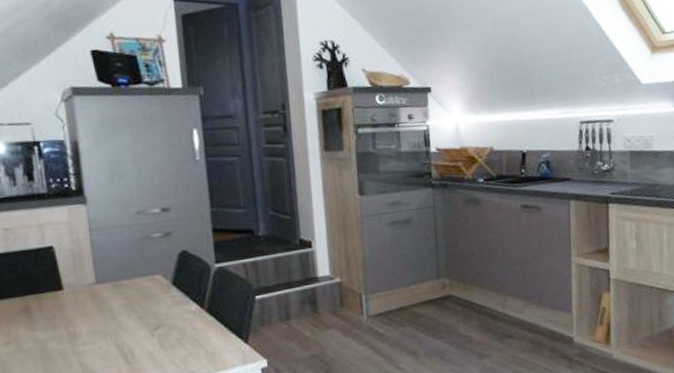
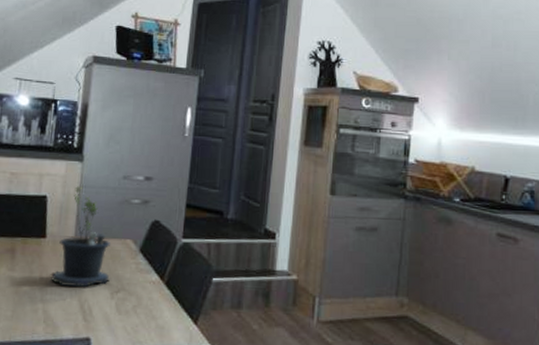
potted plant: none [79,229,146,335] -> present [51,185,110,288]

